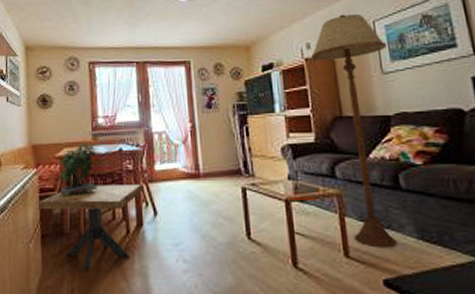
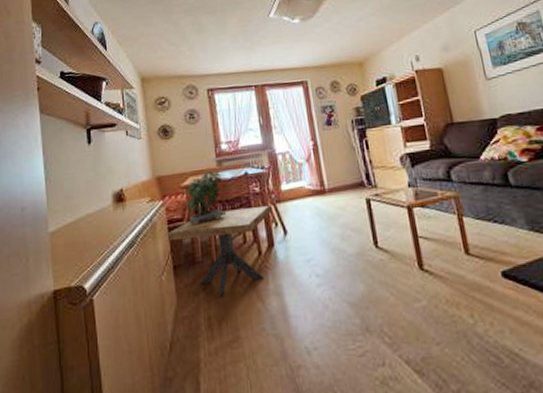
floor lamp: present [311,14,397,247] -> none [421,25,511,242]

